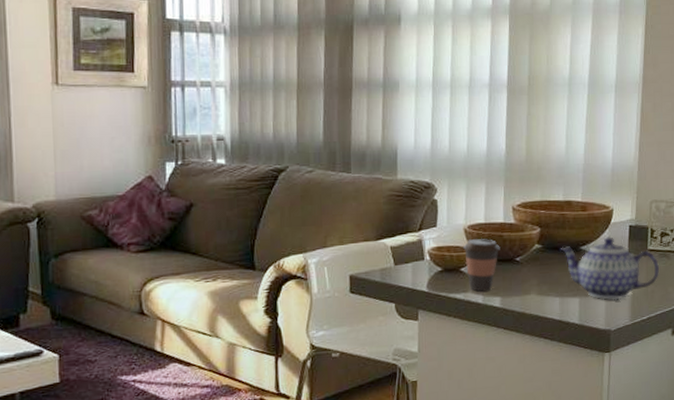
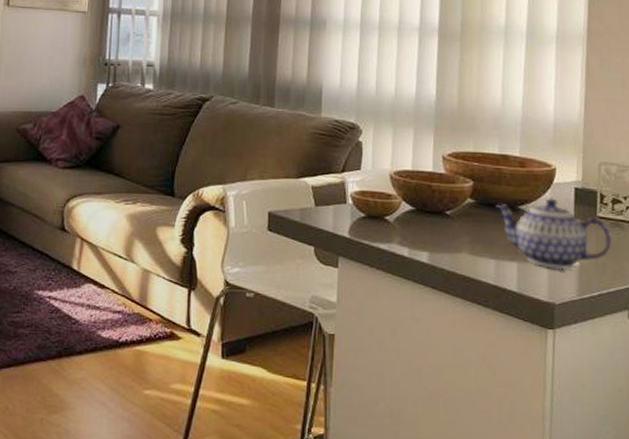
coffee cup: present [463,239,500,292] -> none [388,187,429,244]

